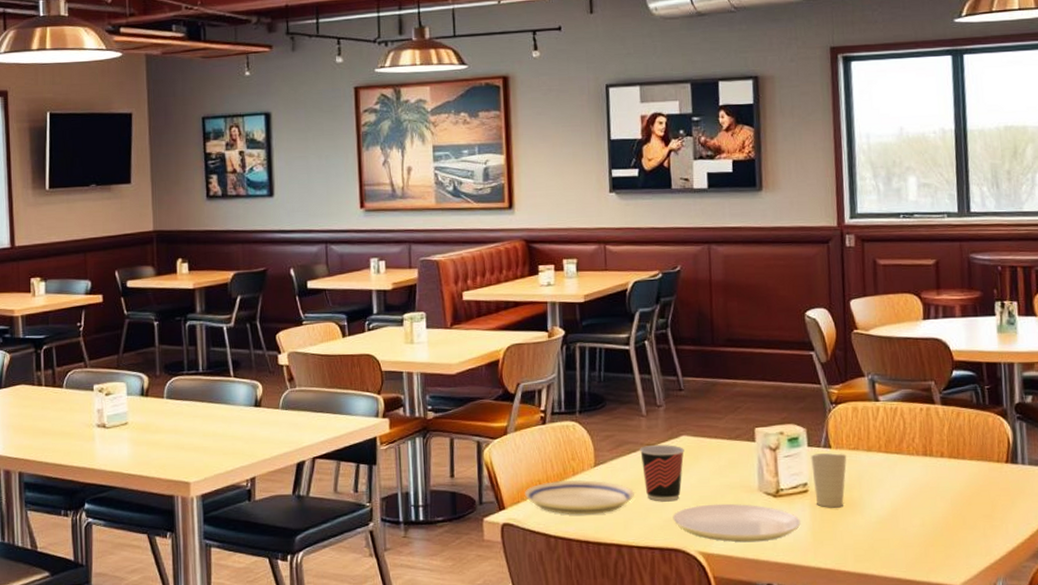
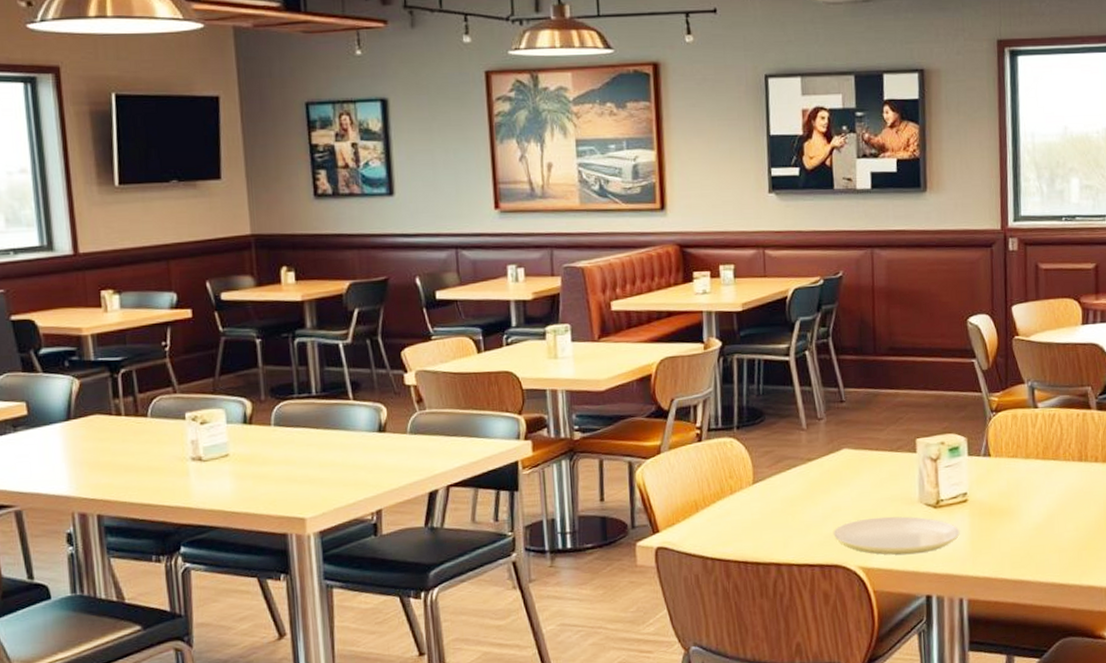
plate: present [525,480,634,515] -> none [680,498,794,535]
cup: present [640,445,684,502] -> none [800,459,845,518]
cup: present [811,453,847,508] -> none [971,461,1006,517]

